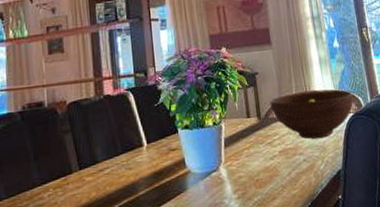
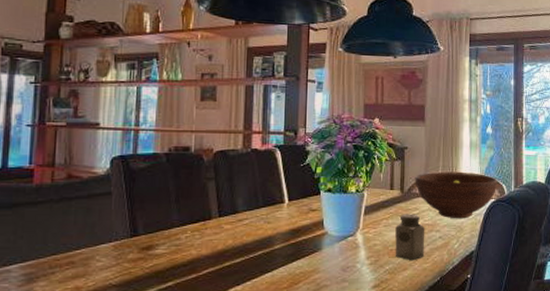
salt shaker: none [258,139,292,189] -> present [395,214,425,261]

